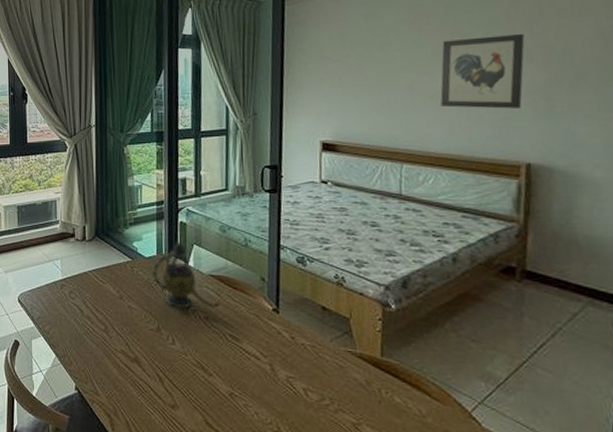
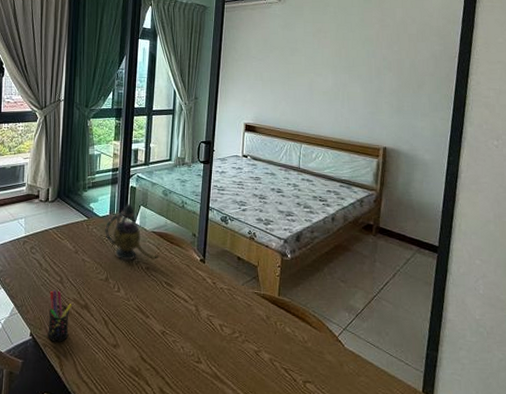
pen holder: none [94,340,120,399] -> present [47,290,72,342]
wall art: present [440,34,525,109] -> none [330,50,387,106]

